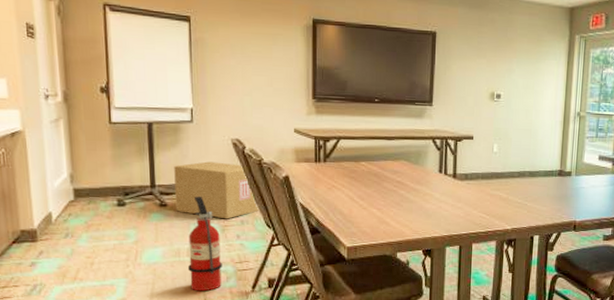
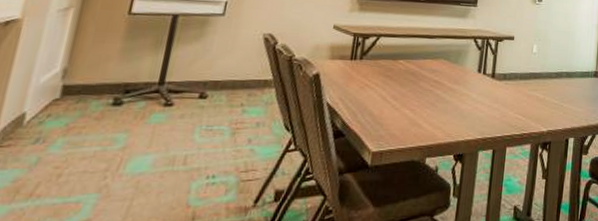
cardboard box: present [174,161,258,219] -> none [182,57,279,121]
fire extinguisher: present [187,197,222,292] -> none [178,95,229,208]

